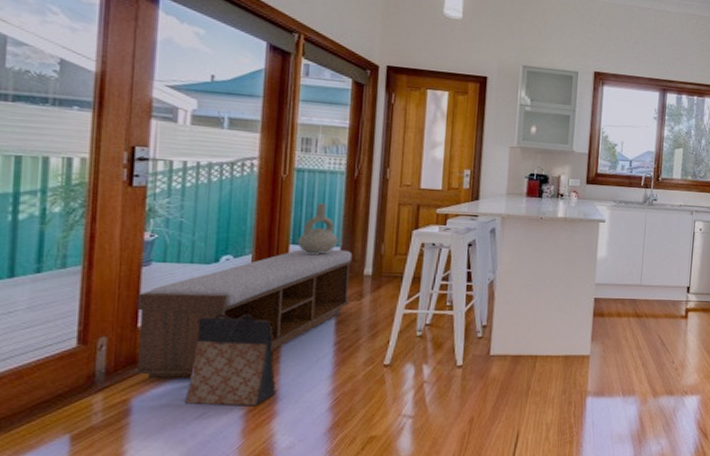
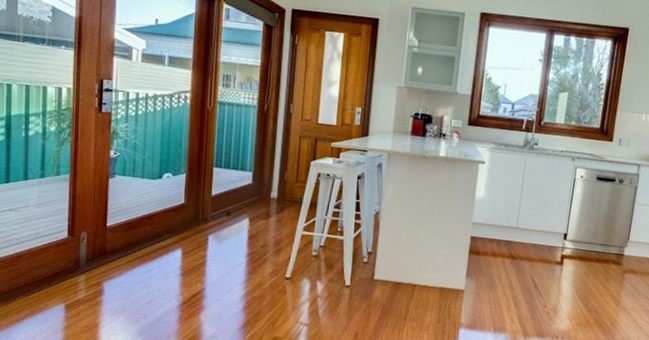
bench: present [133,249,353,379] -> none [104,172,262,272]
bag: present [184,313,276,406] -> none [138,221,204,300]
decorative vase: present [297,203,338,254] -> none [219,133,251,178]

